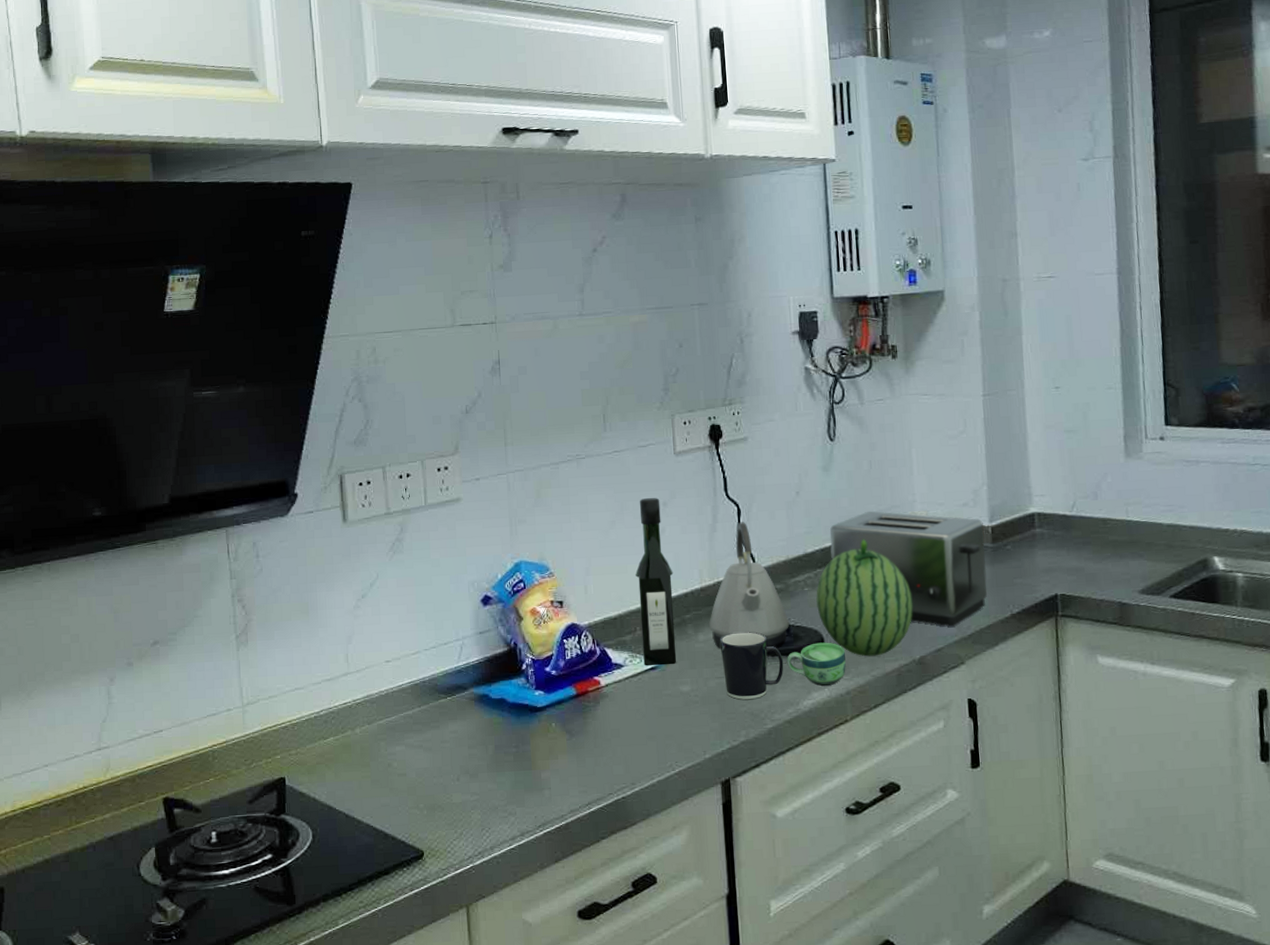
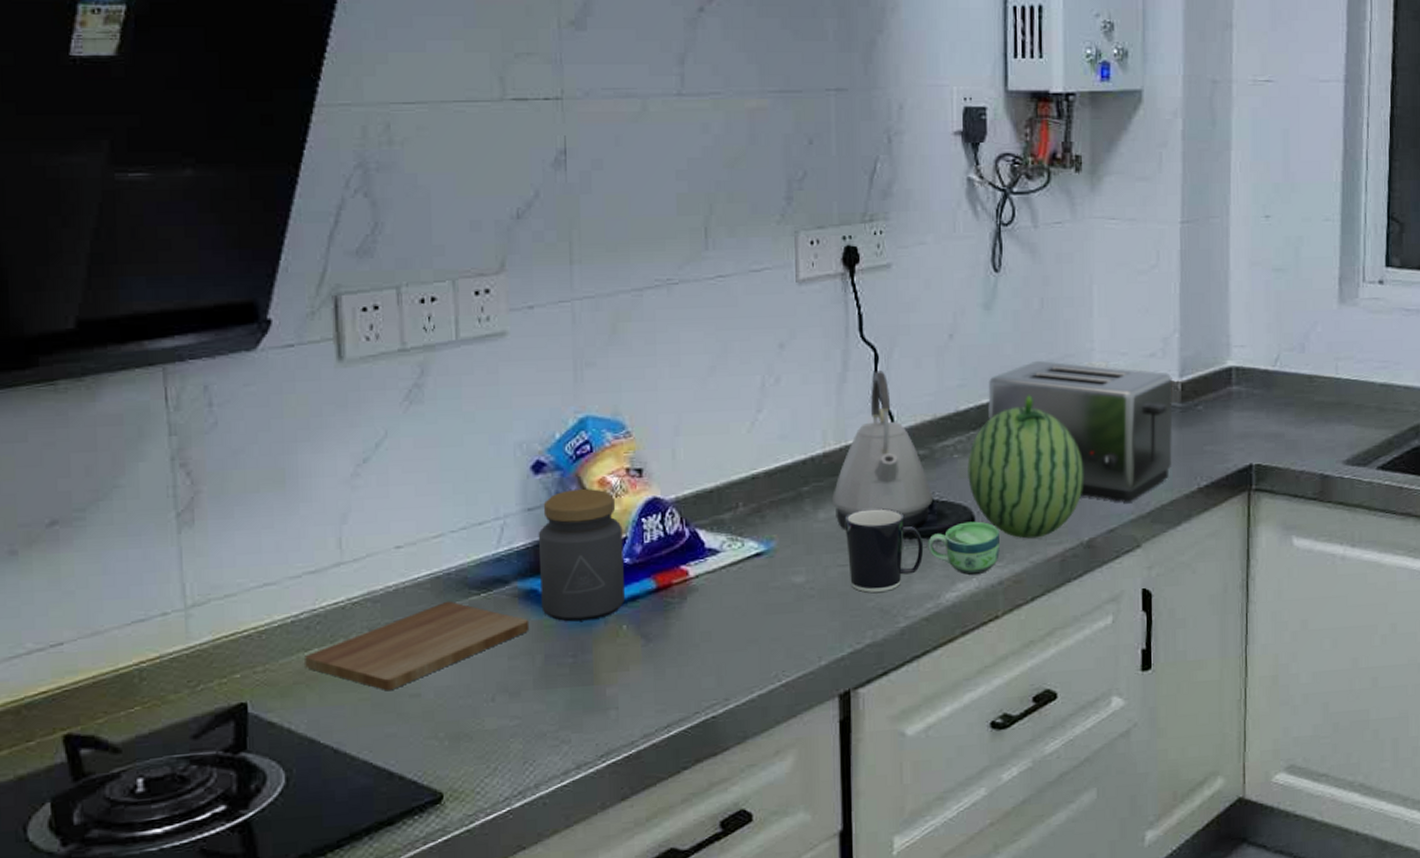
cutting board: none [324,702,483,770] -> present [305,601,530,690]
jar: none [487,617,553,720] -> present [538,489,625,622]
bottle: present [635,497,677,666] -> none [740,337,789,552]

